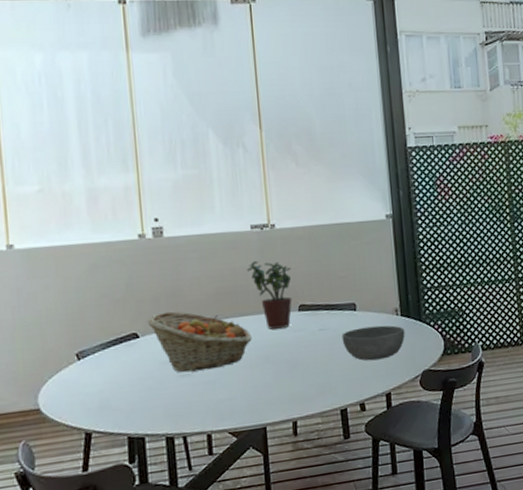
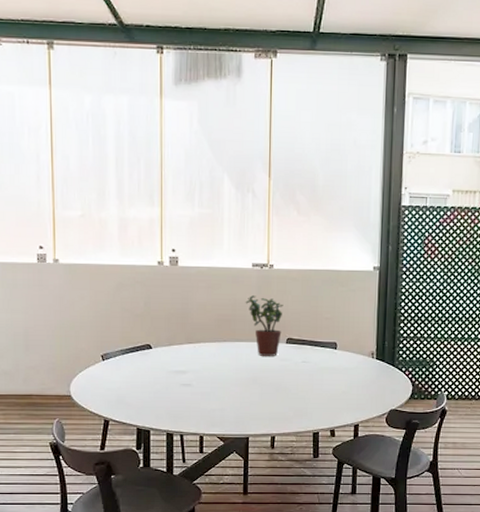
fruit basket: present [147,311,252,373] -> none [160,330,244,383]
bowl: present [341,325,405,361] -> none [321,365,378,395]

